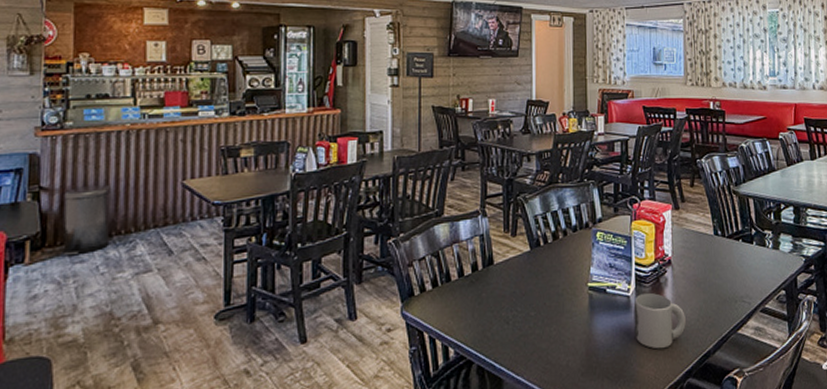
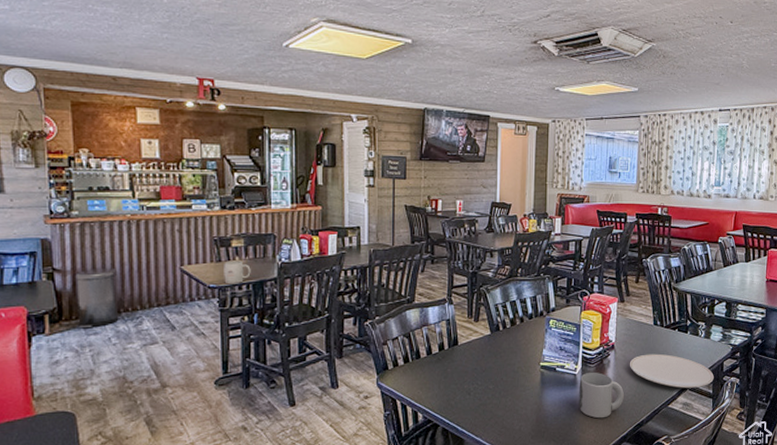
mug: none [230,172,261,200] -> present [224,260,251,285]
plate: none [689,269,787,310] -> present [629,353,714,389]

